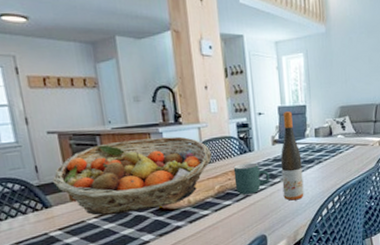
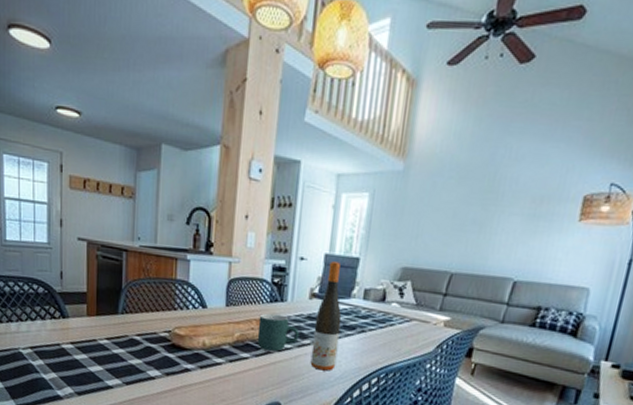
fruit basket: present [51,136,212,216] -> none [73,261,238,343]

